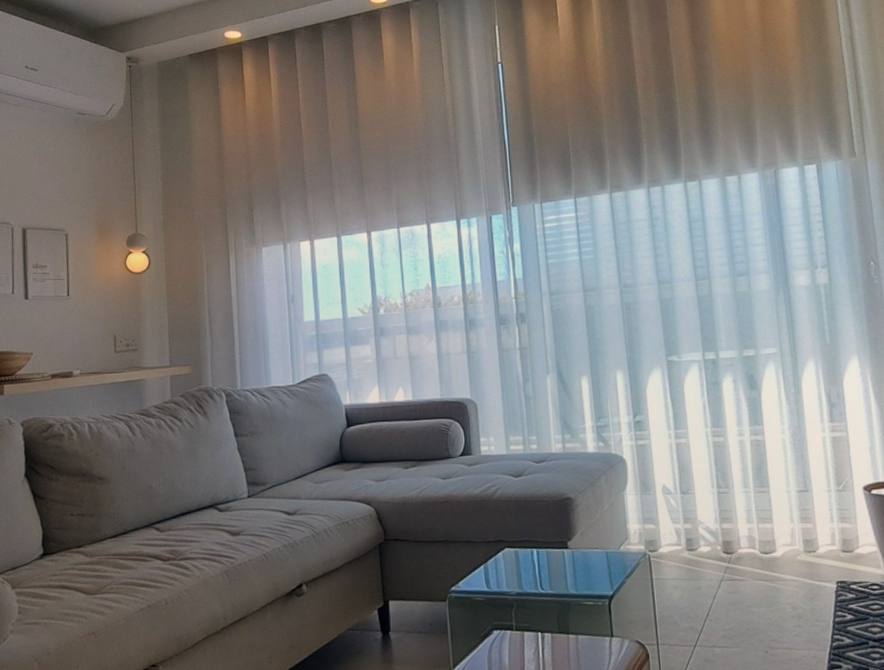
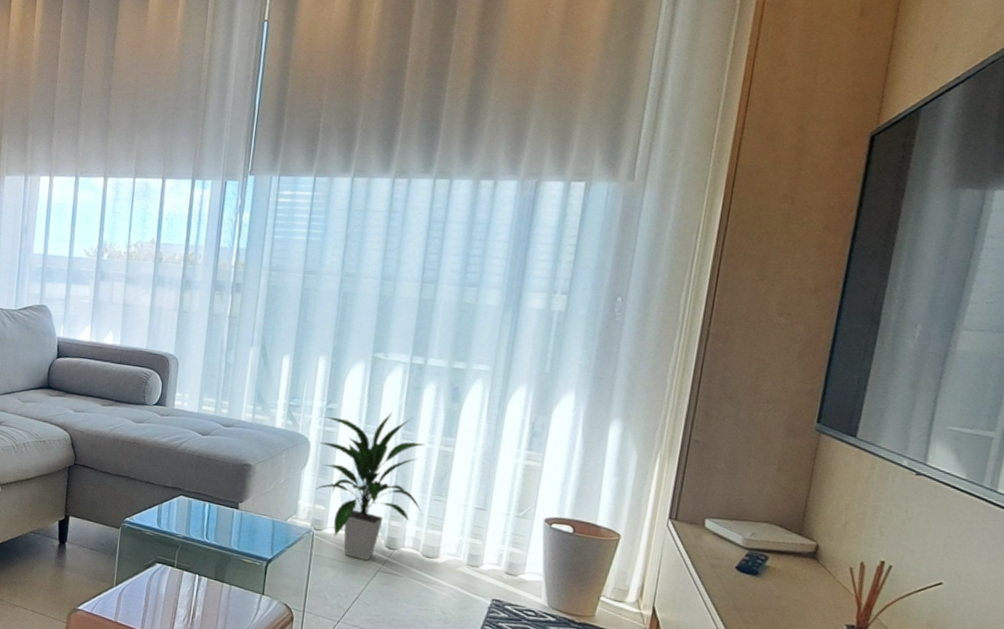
indoor plant: none [631,412,751,573] -> present [316,412,425,561]

